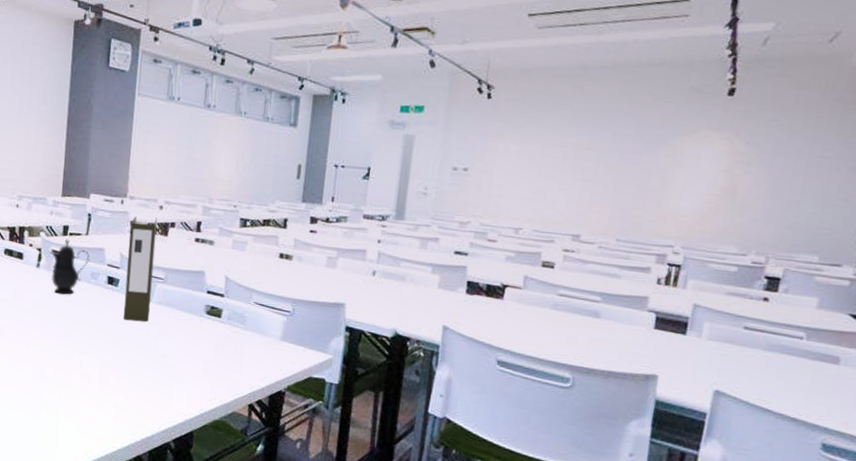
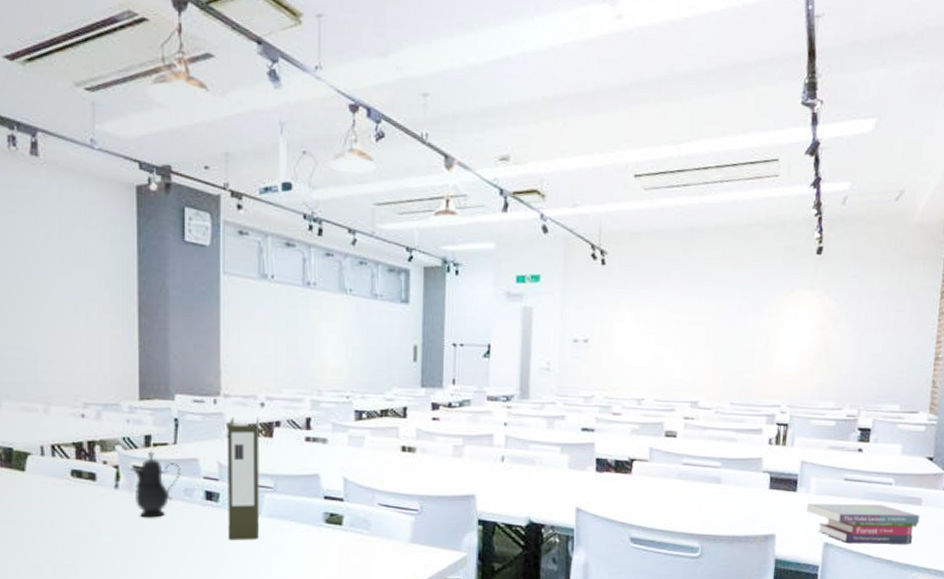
books: none [695,348,837,404] -> present [806,504,920,544]

